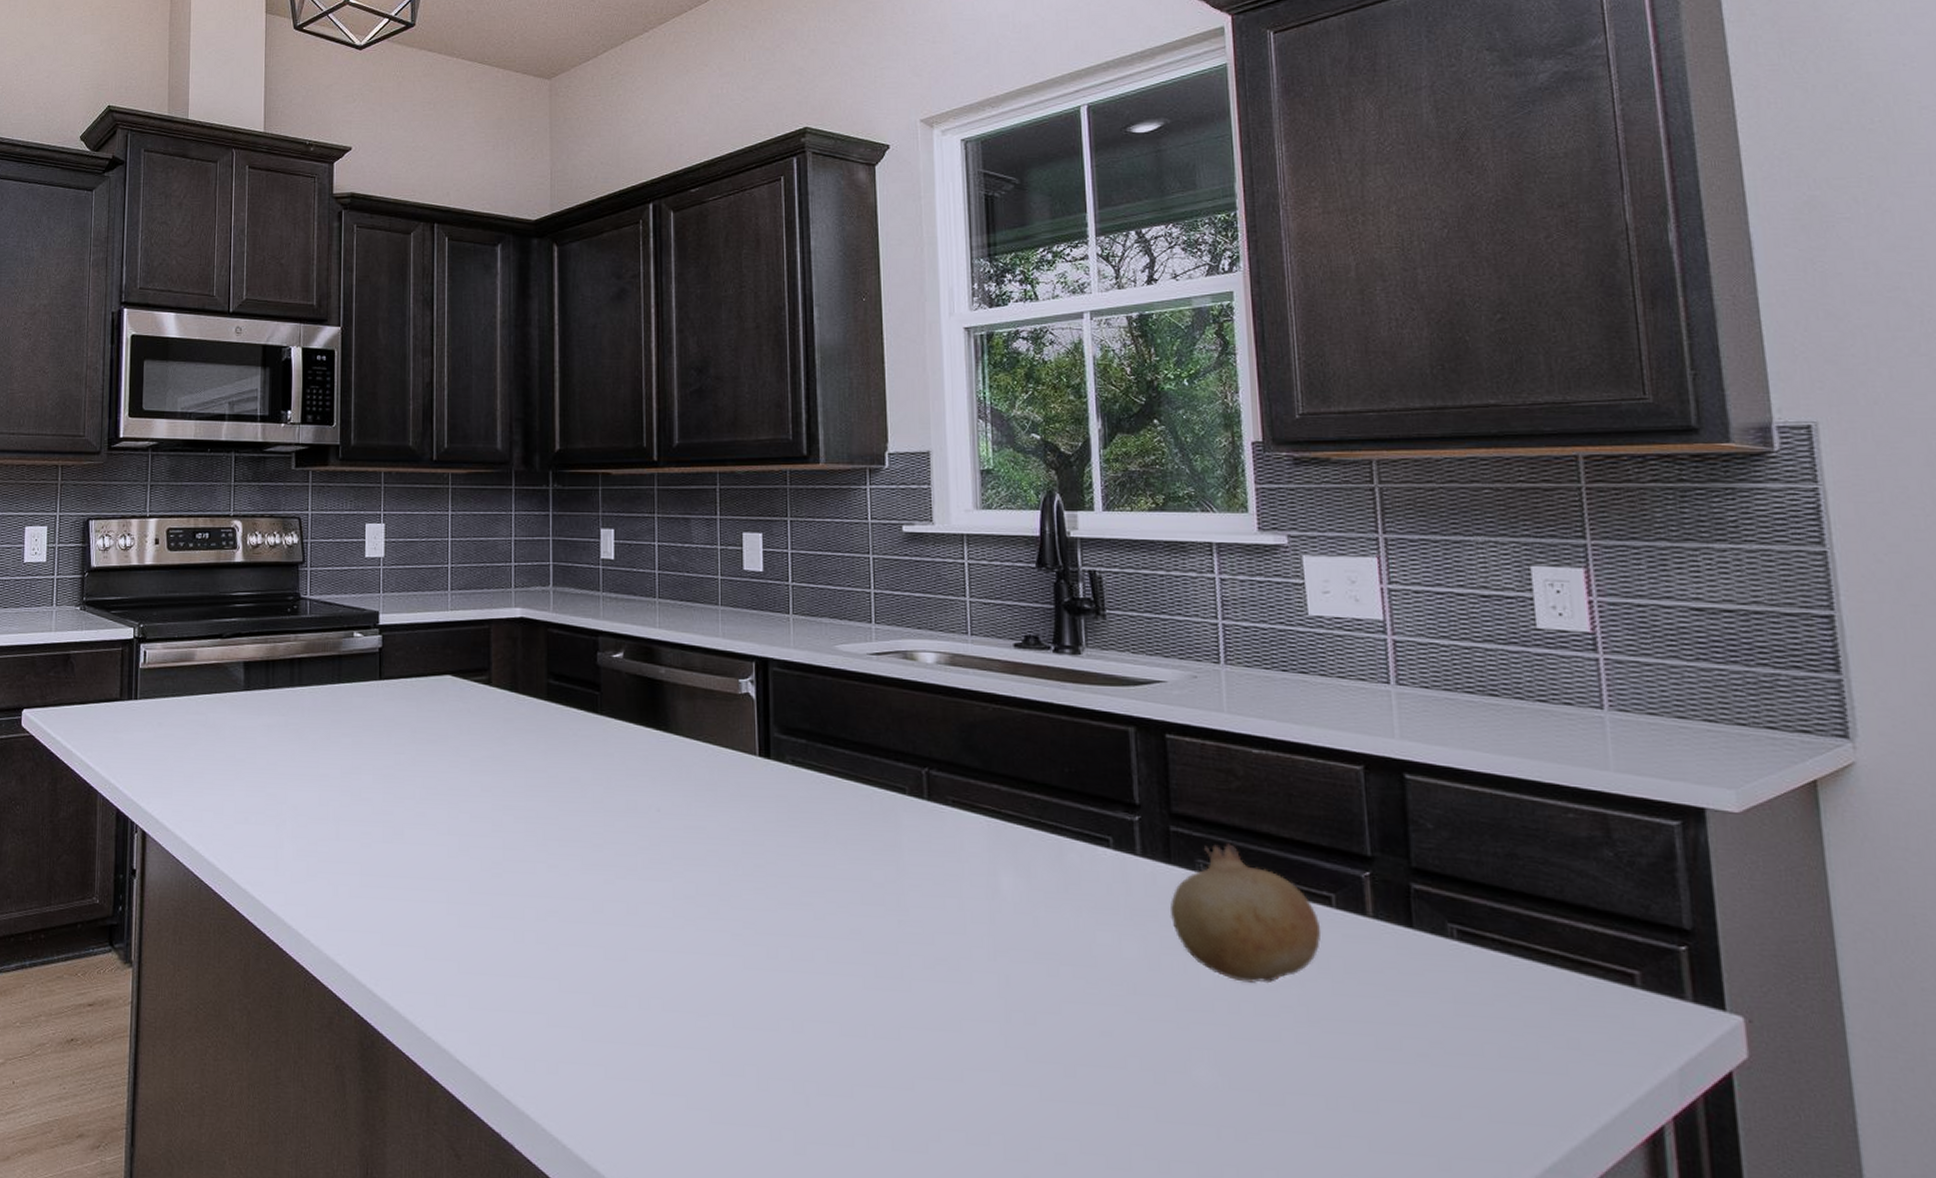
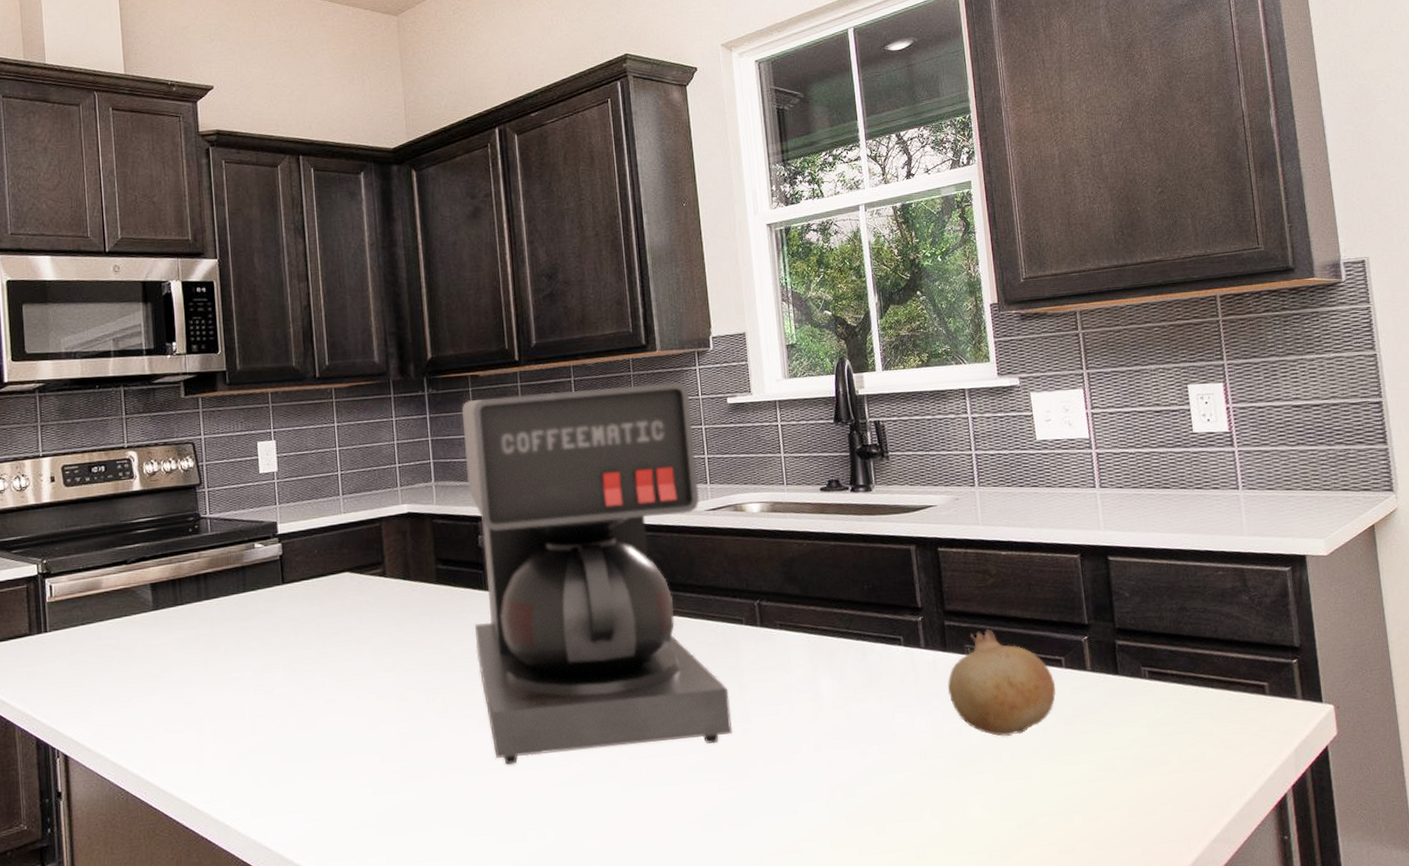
coffee maker: none [585,499,885,932] -> present [461,382,733,765]

